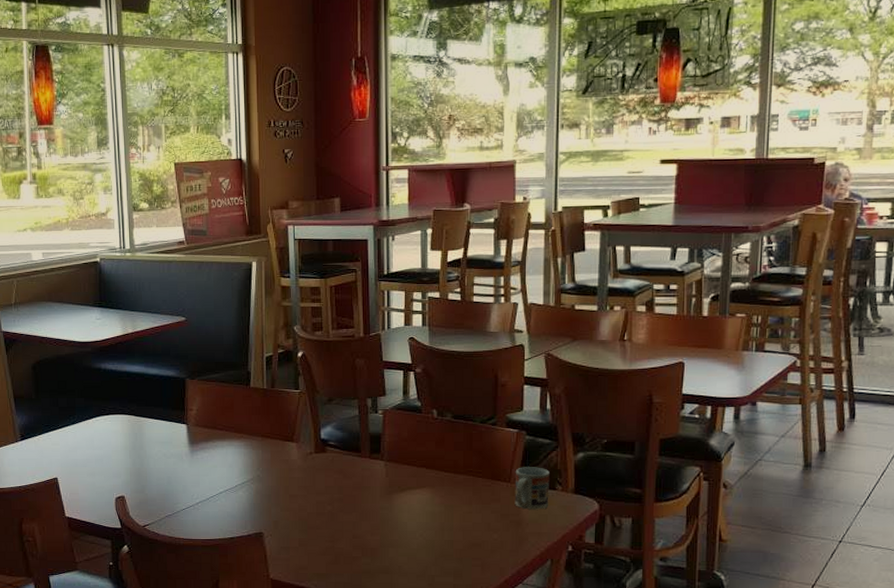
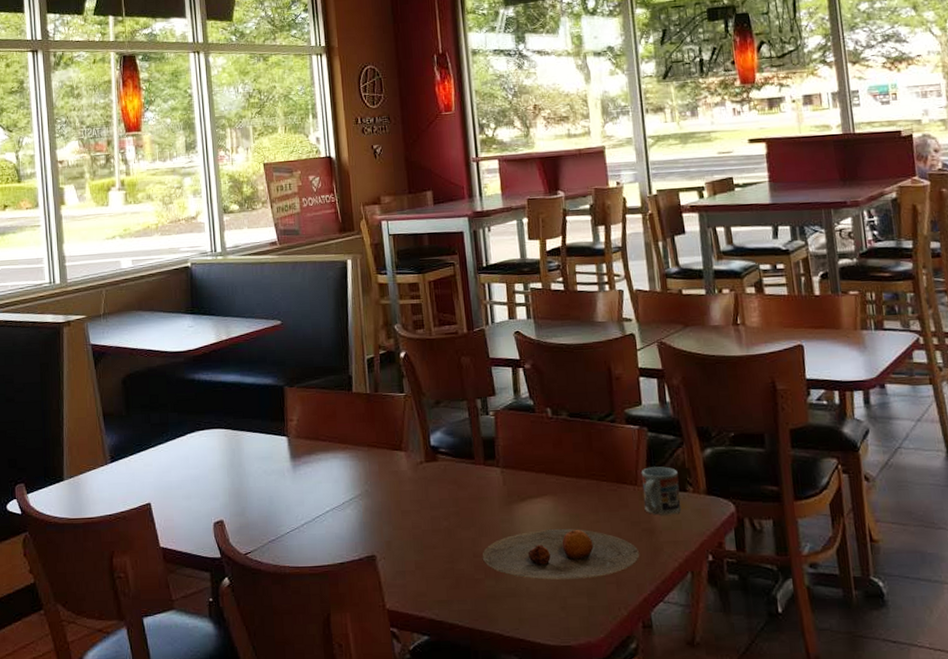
plate: none [360,516,506,561] -> present [482,528,640,580]

